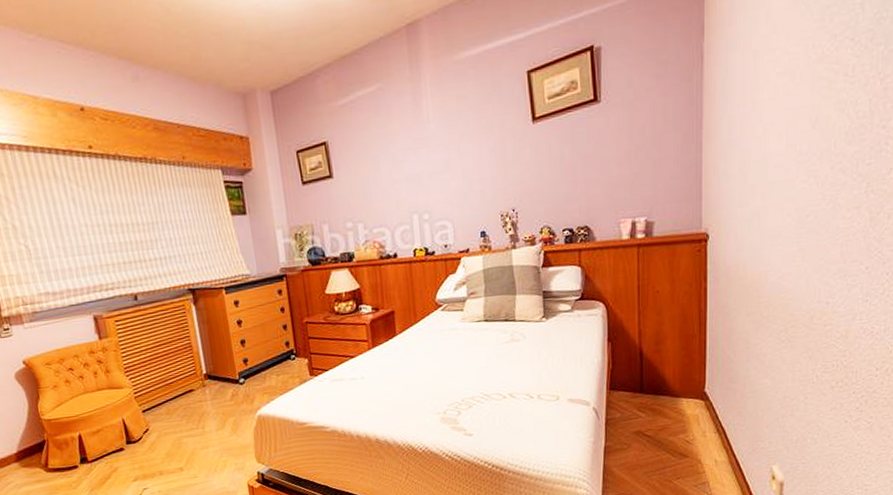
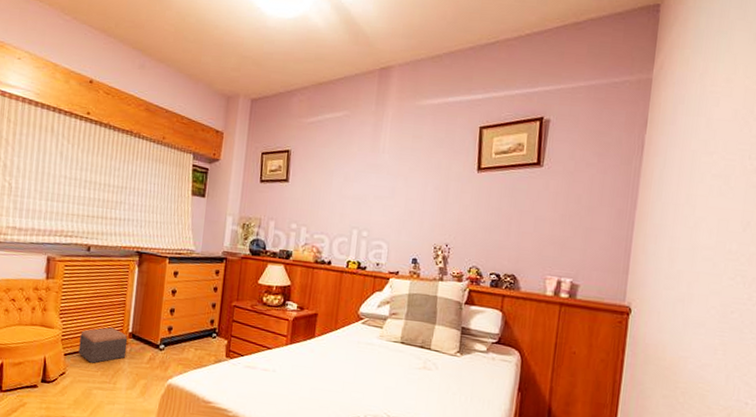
footstool: none [153,373,207,413] -> present [78,327,128,363]

